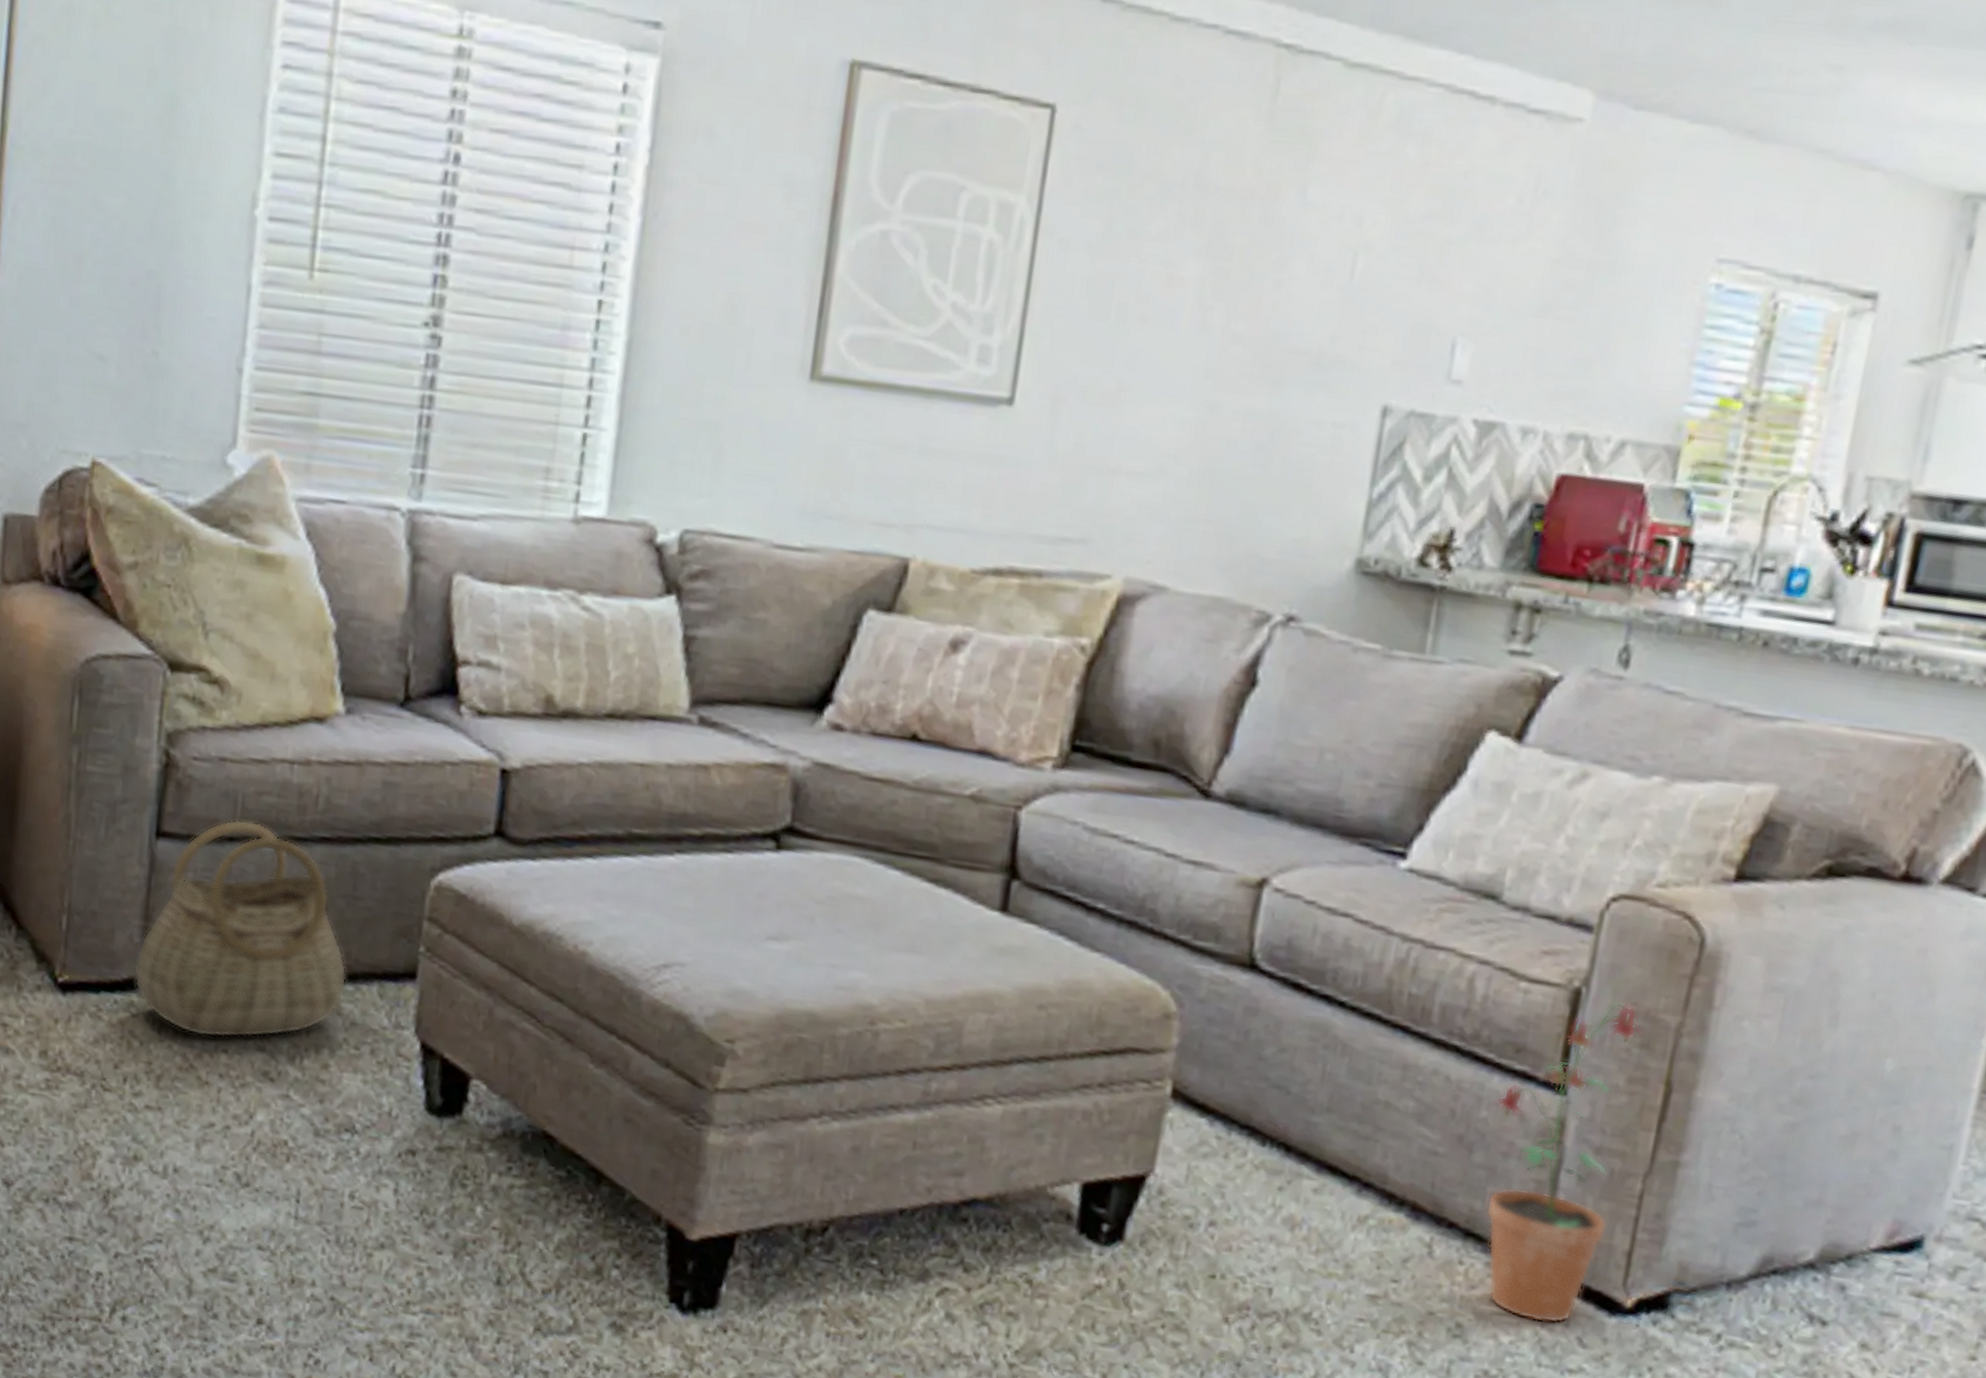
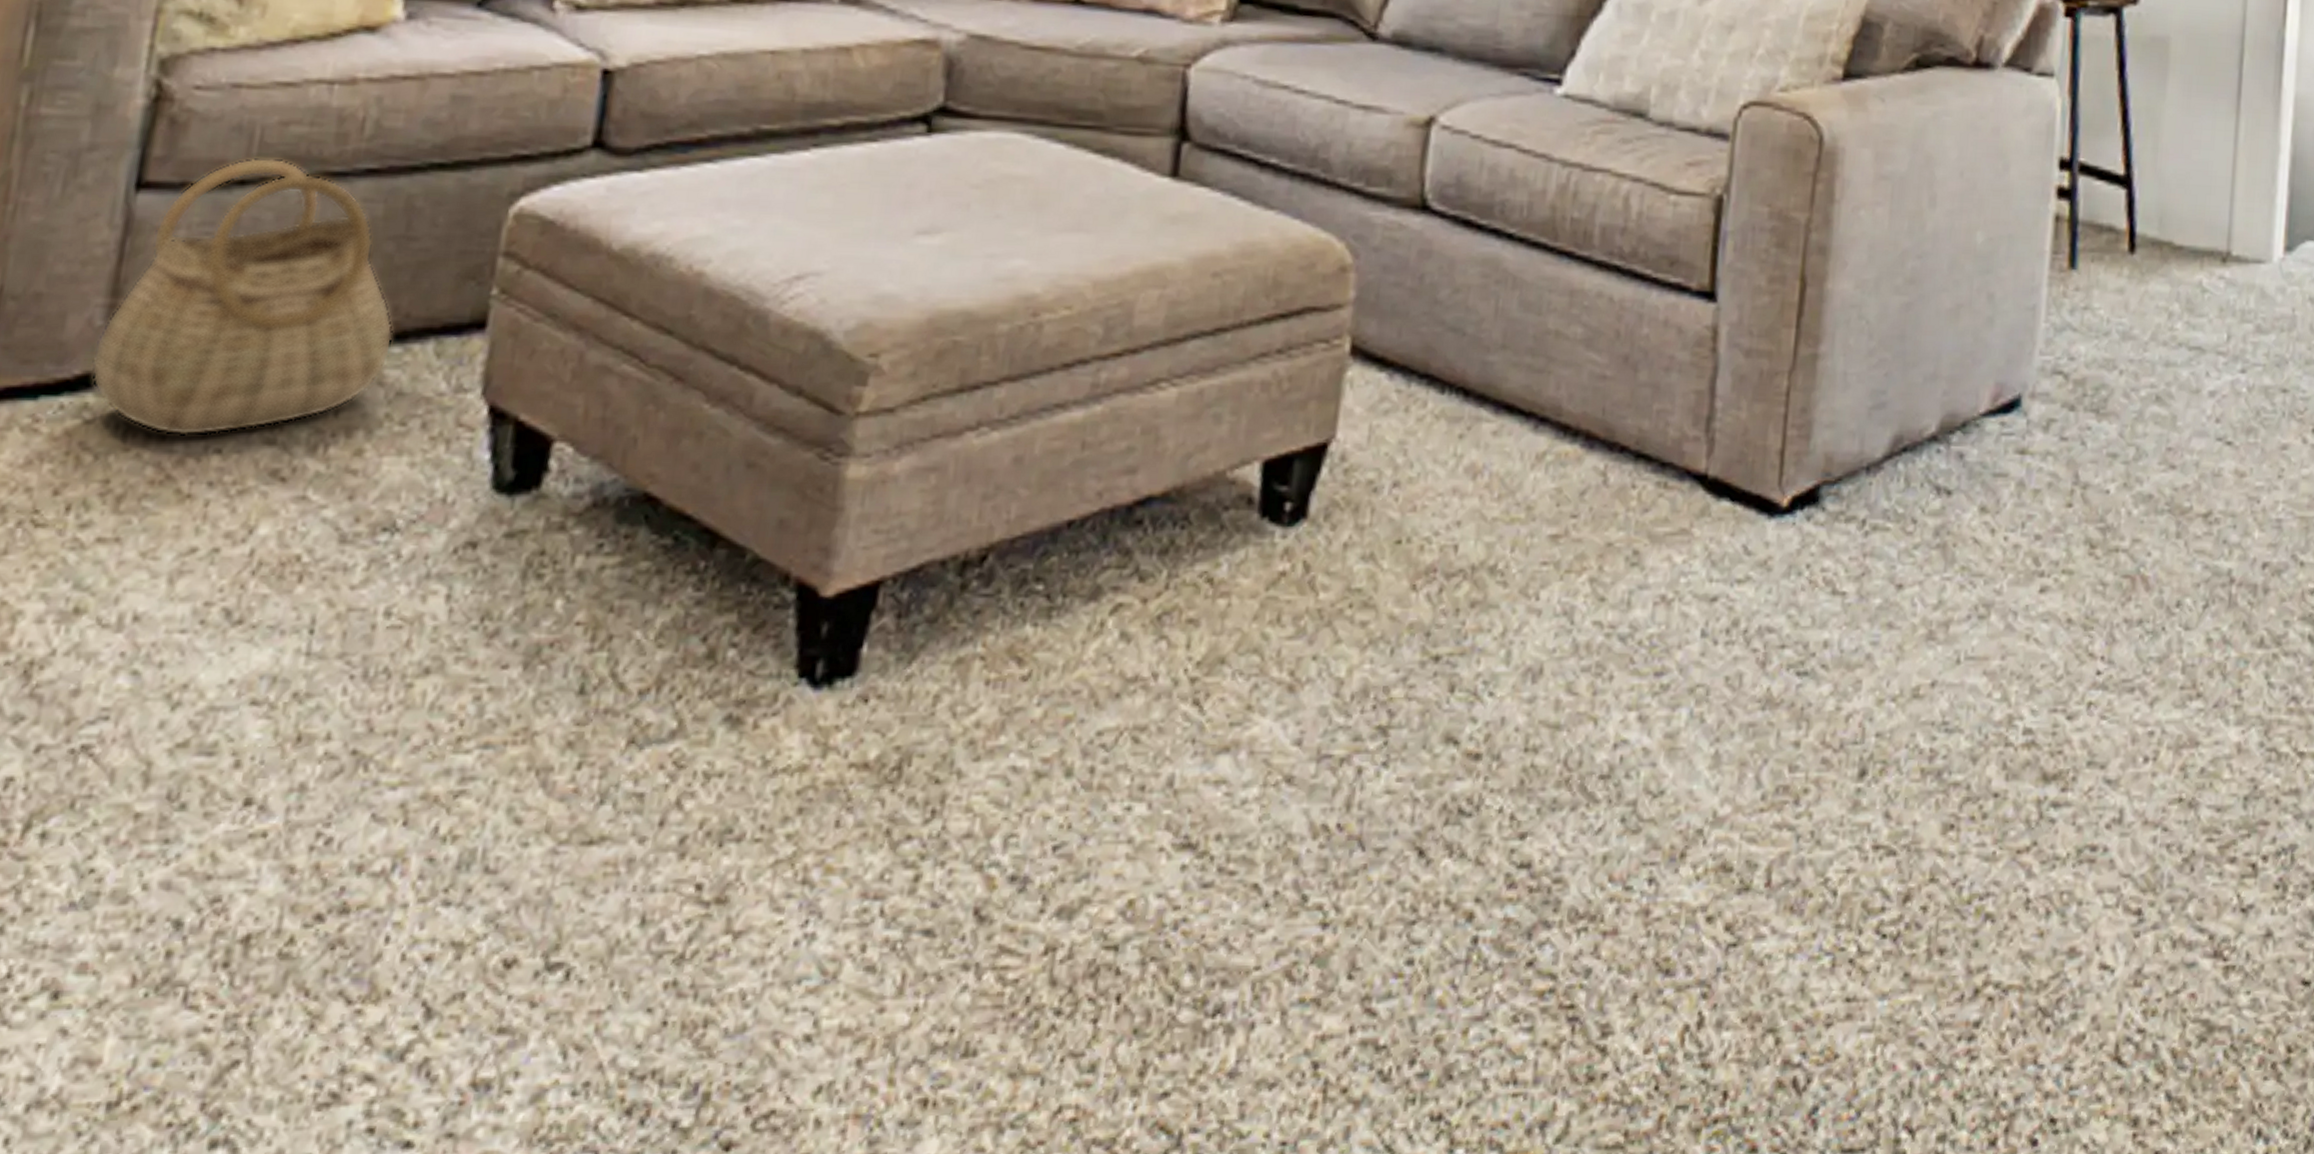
potted plant: present [1485,1002,1645,1324] -> none [1653,205,1780,536]

